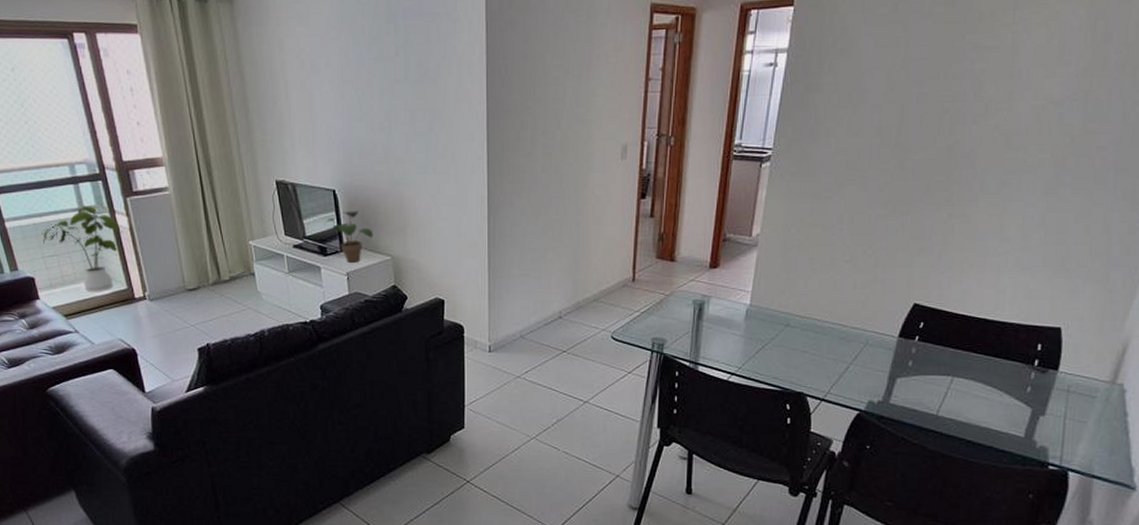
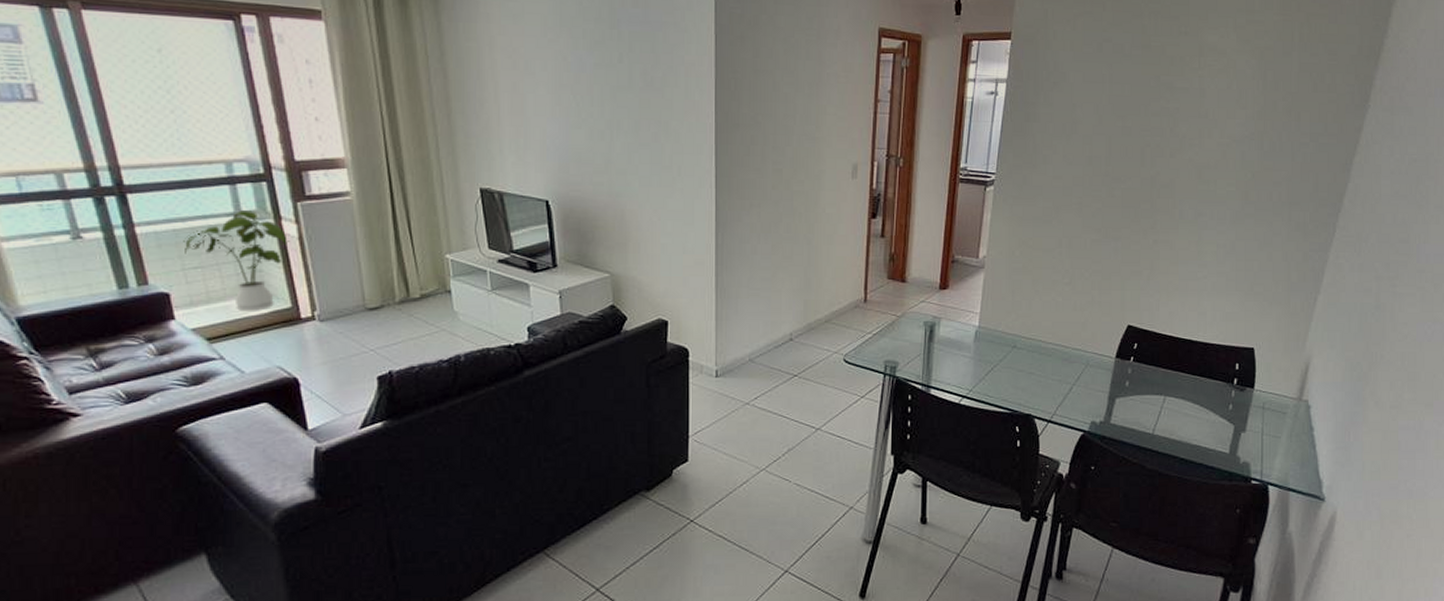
potted plant: present [324,211,374,262] -> none [534,223,591,280]

